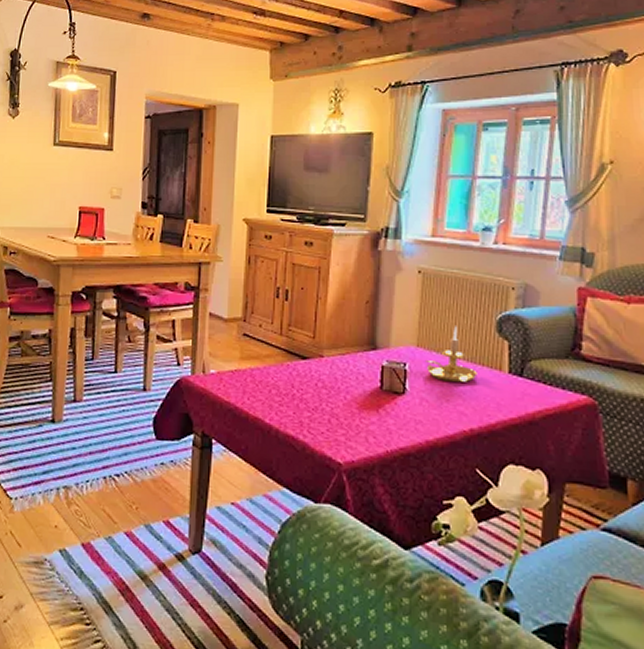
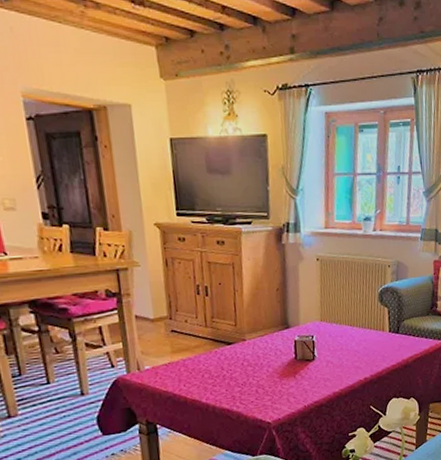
candle holder: present [424,326,478,383] -> none [327,301,367,345]

